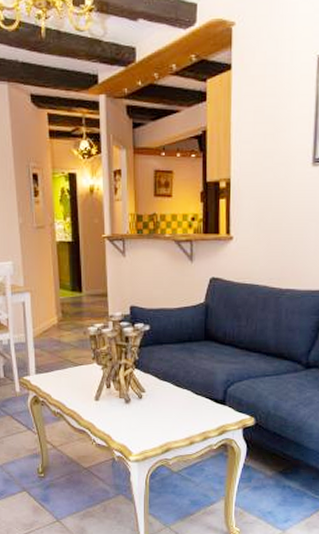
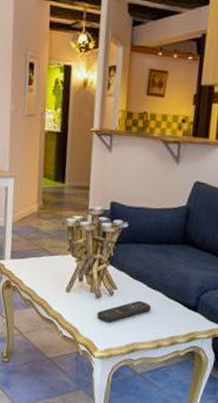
remote control: none [128,400,181,426] -> present [97,300,152,323]

